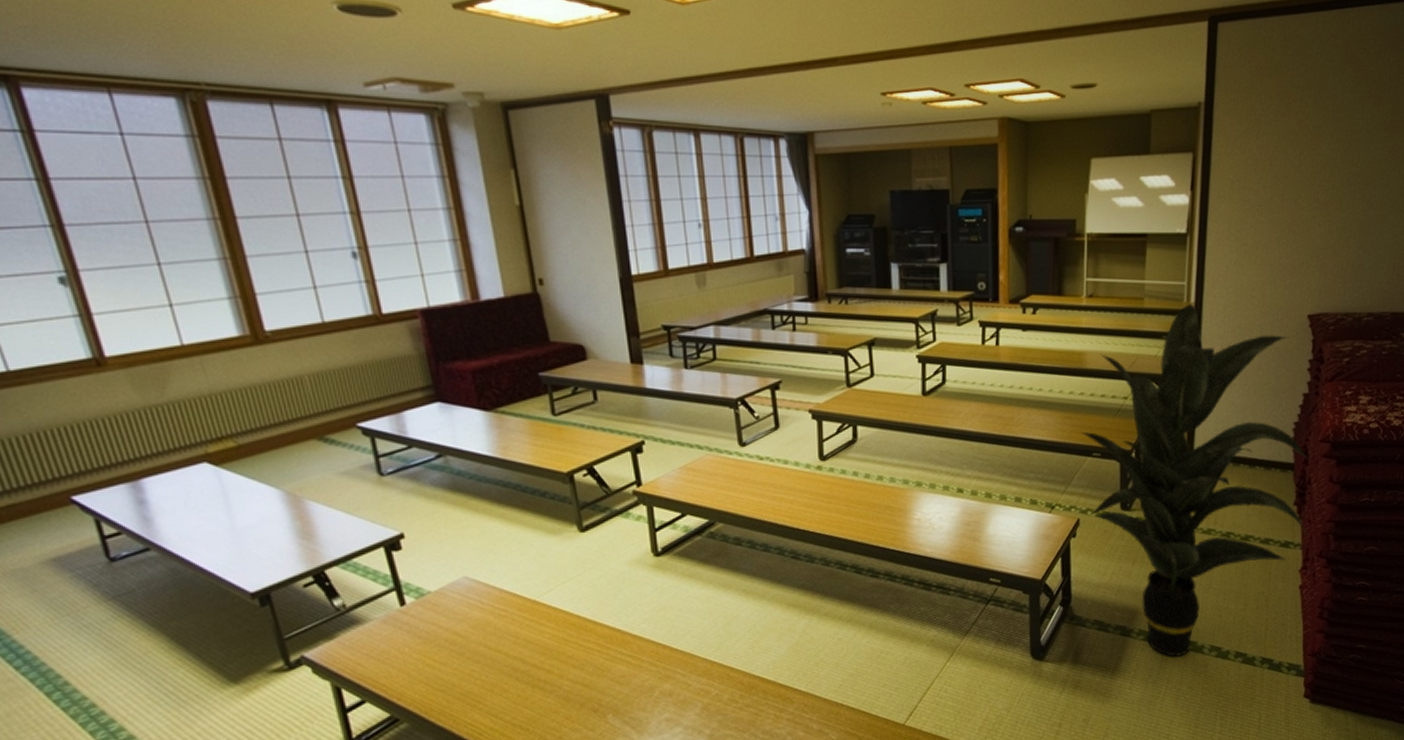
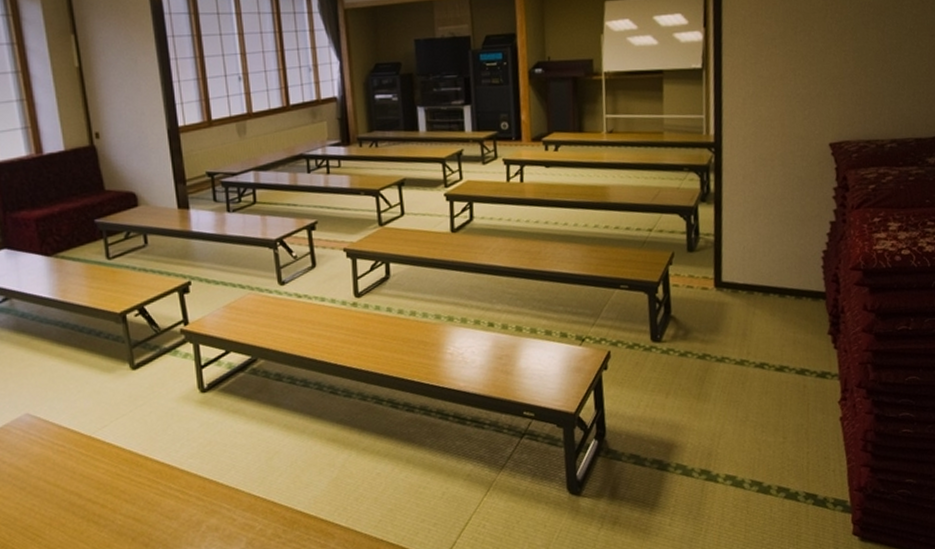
indoor plant: present [1081,303,1308,657] -> none [608,135,845,492]

